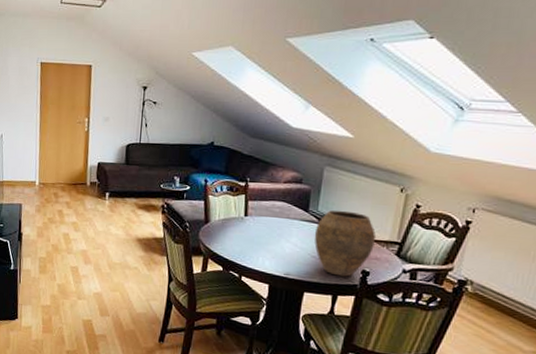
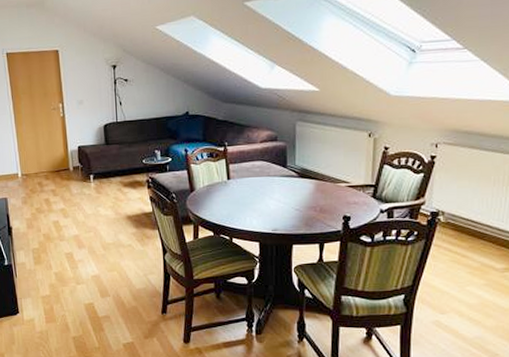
vase: present [314,210,376,277] -> none [295,161,351,225]

